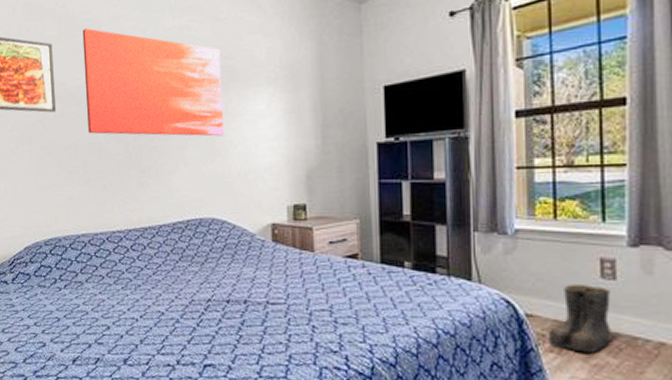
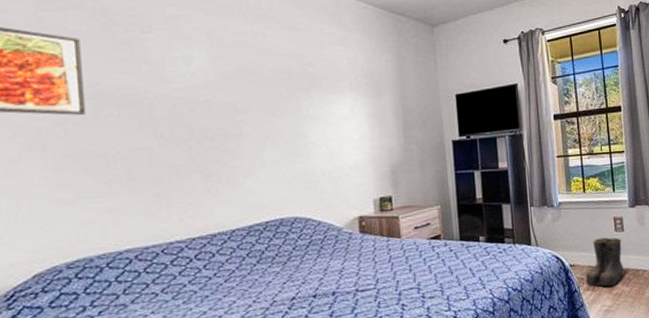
wall art: present [82,28,225,137] -> none [125,26,307,139]

